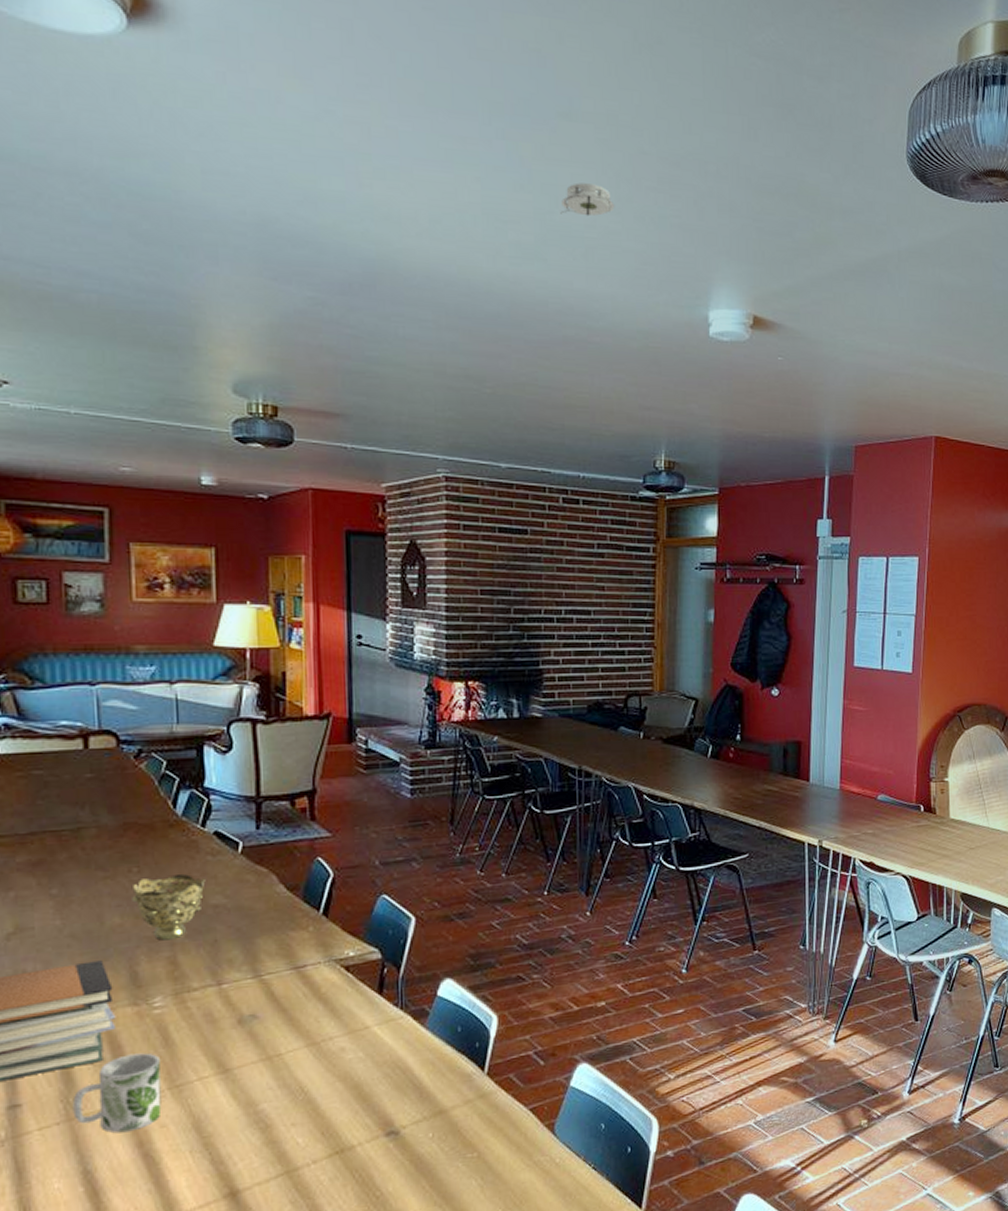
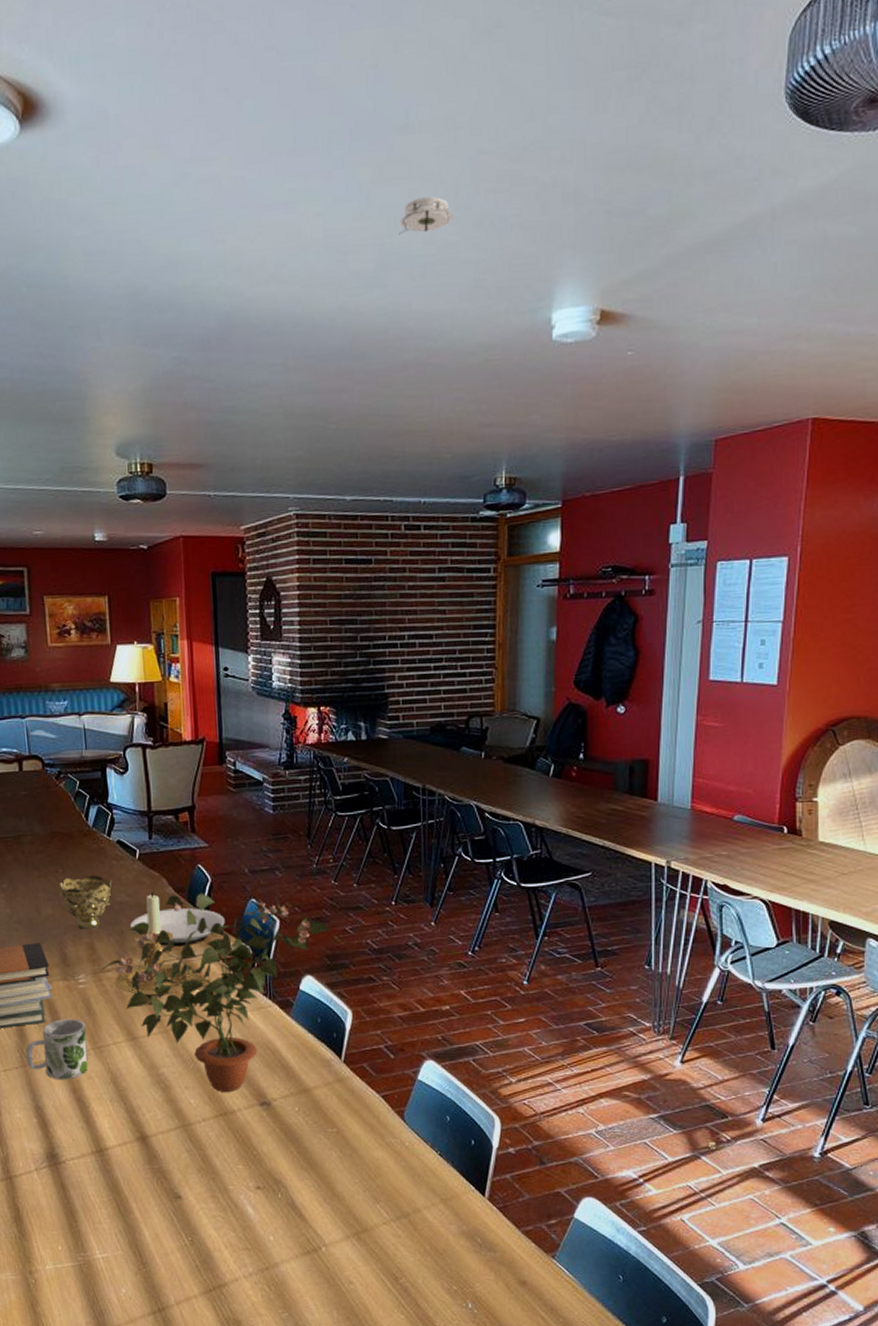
potted plant: none [184,888,474,1125] -> present [101,893,330,1092]
candle holder: none [203,891,312,1017] -> present [115,892,197,996]
plate: none [228,908,349,955] -> present [130,908,225,947]

